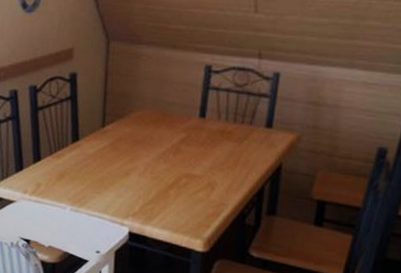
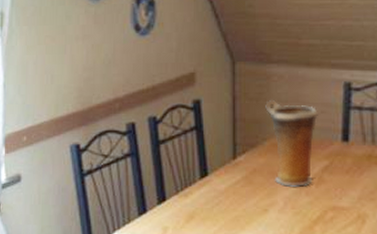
vase: none [134,76,180,155] -> present [265,99,318,187]

